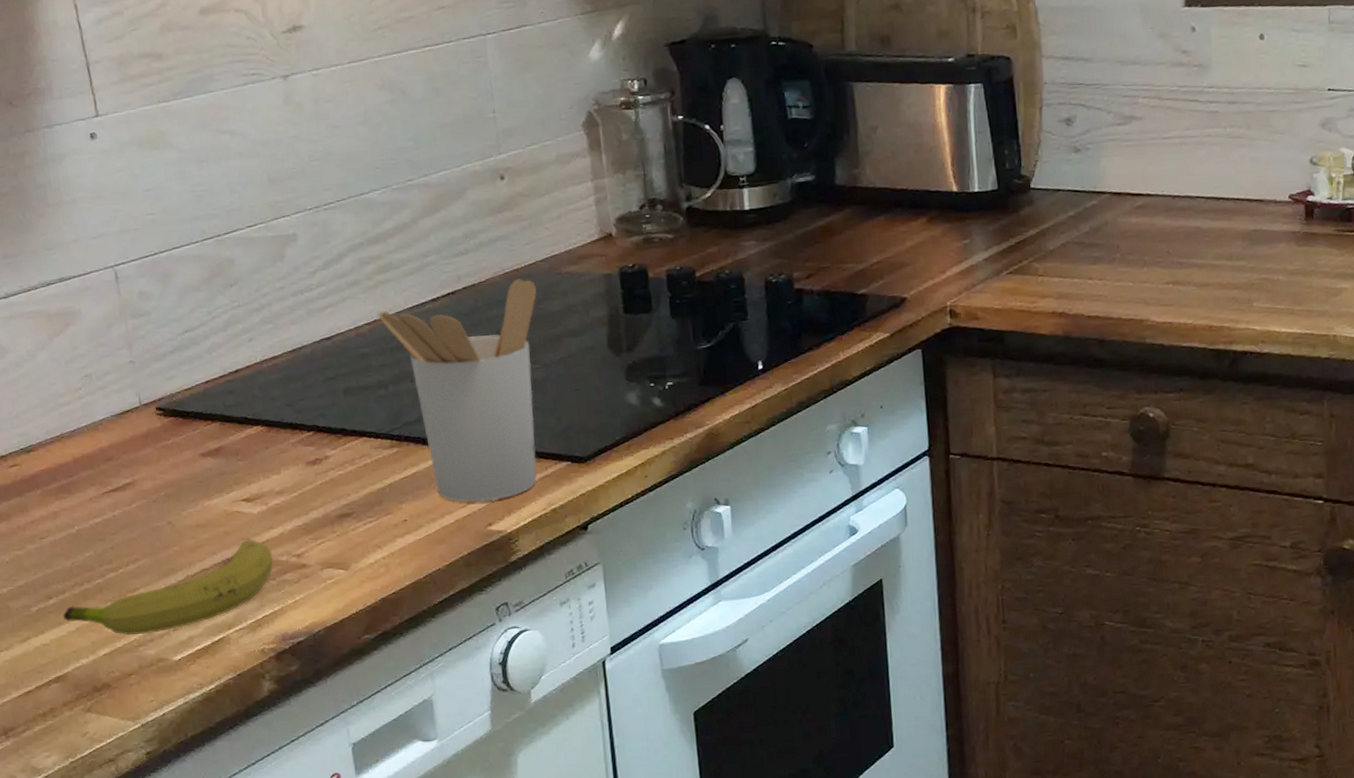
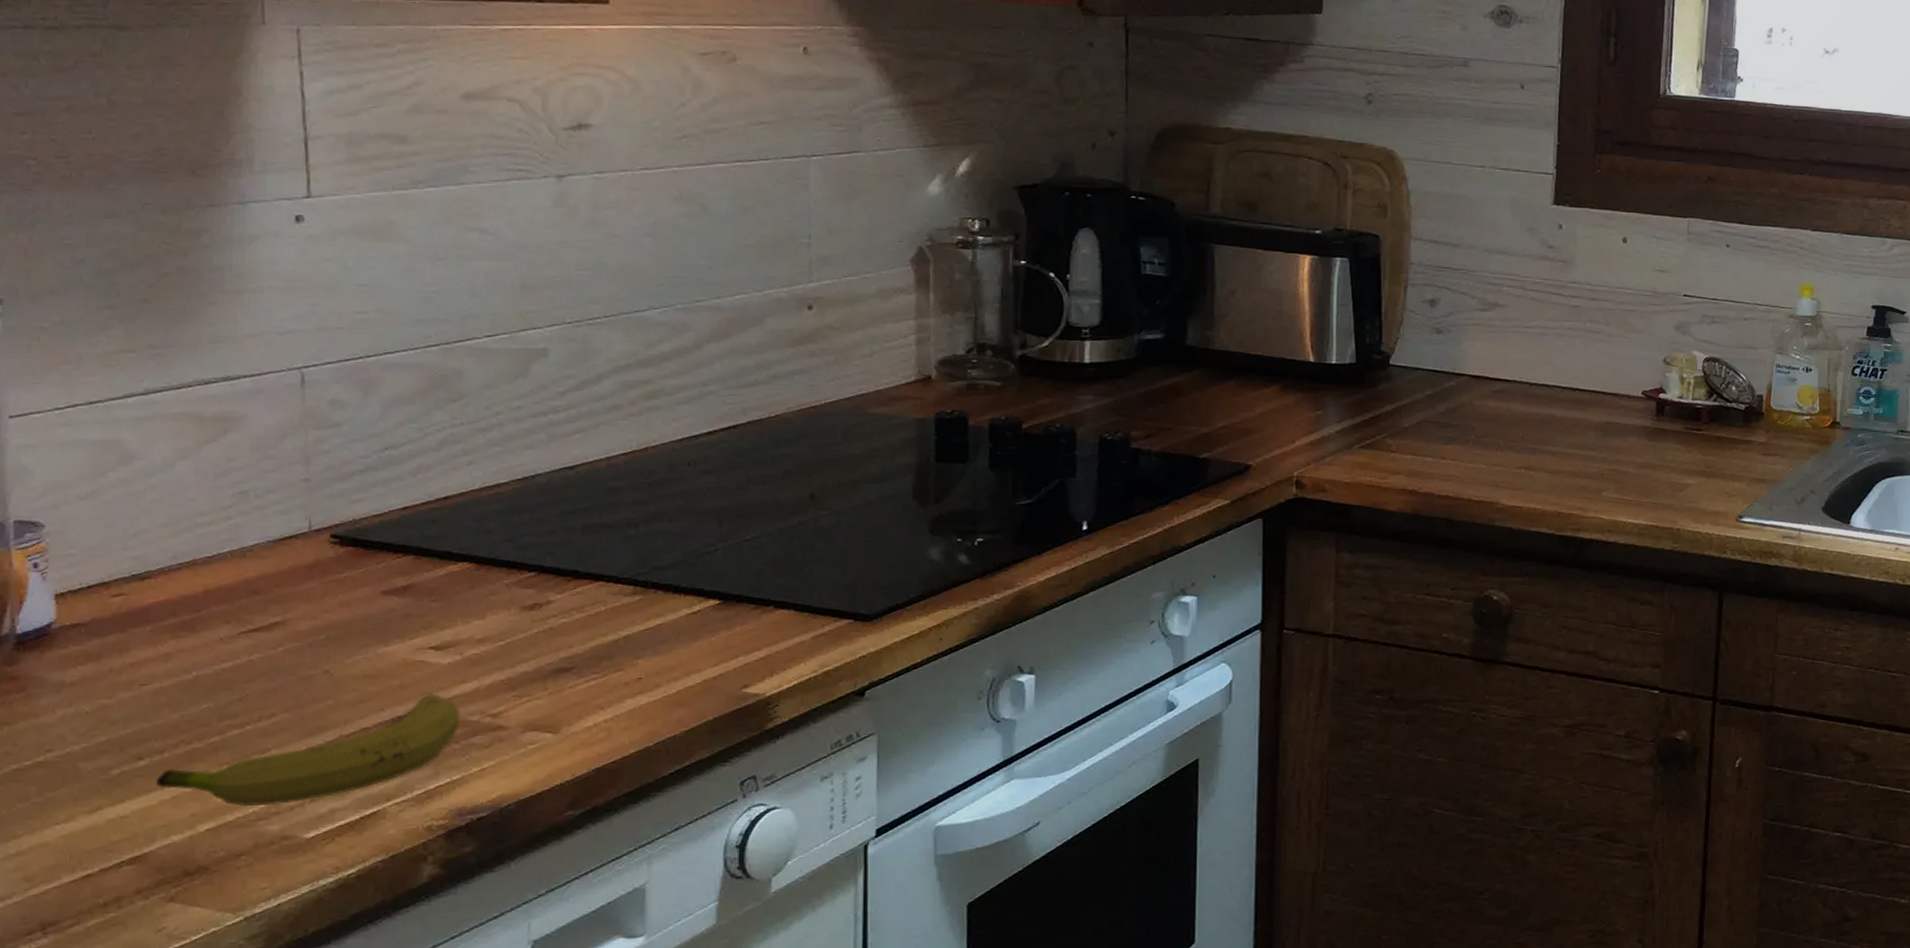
utensil holder: present [378,279,537,503] -> none [638,417,835,661]

